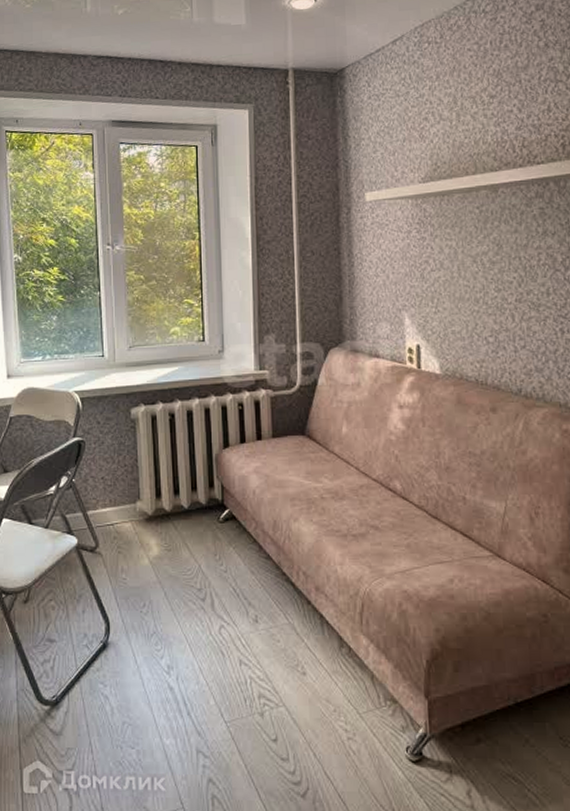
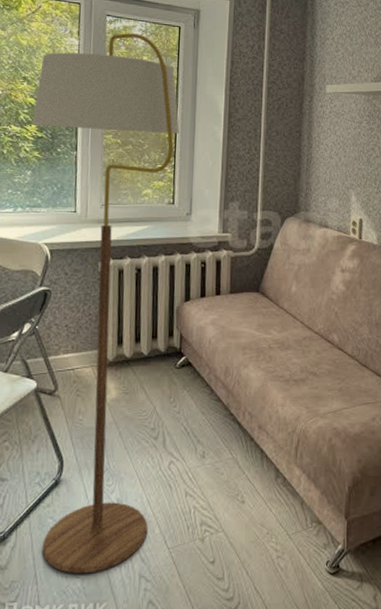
floor lamp: none [53,158,204,745] -> present [31,32,180,574]

